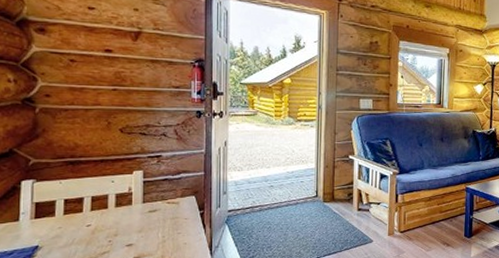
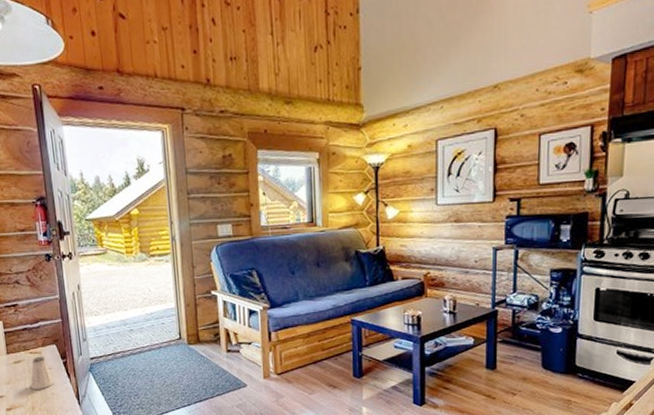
saltshaker: none [163,206,188,239] -> present [30,356,54,389]

